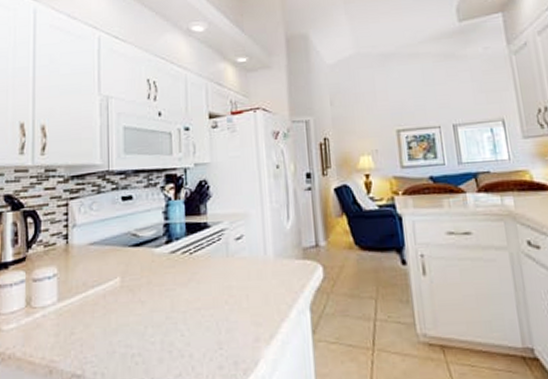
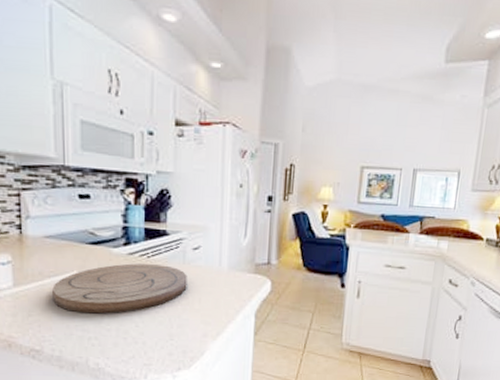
cutting board: none [96,260,233,326] -> present [52,263,187,314]

